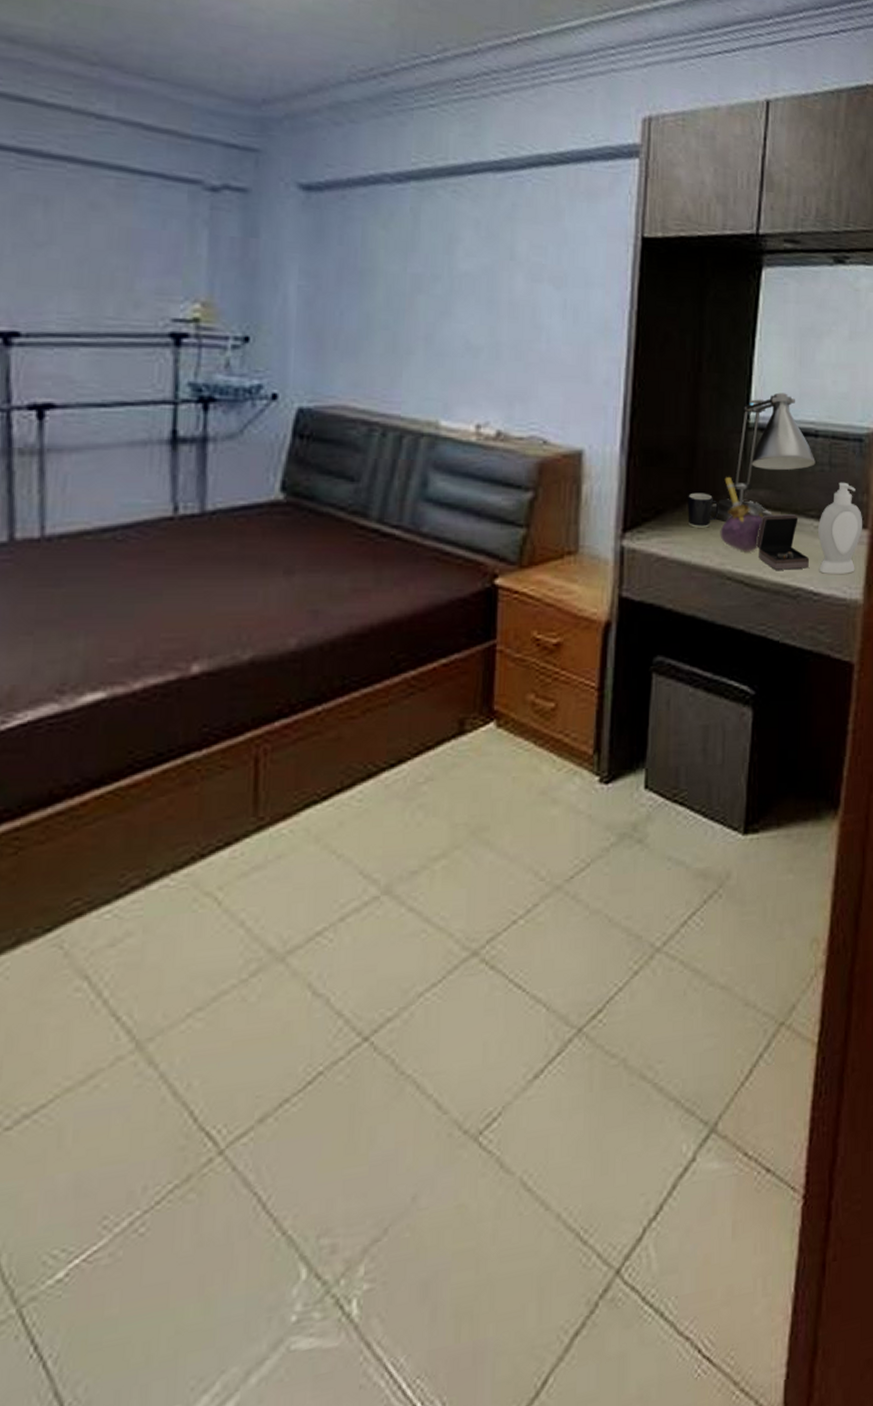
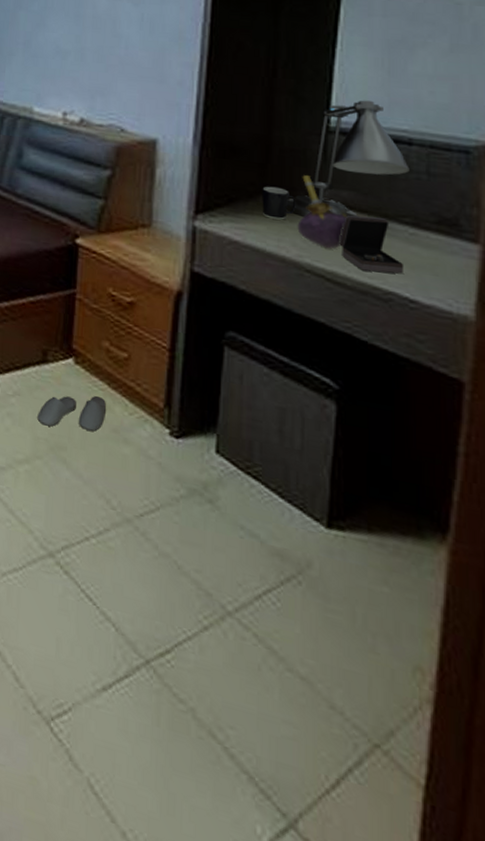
slippers: none [455,758,533,808] -> present [37,395,107,432]
soap bottle: present [817,482,863,575] -> none [413,192,473,288]

